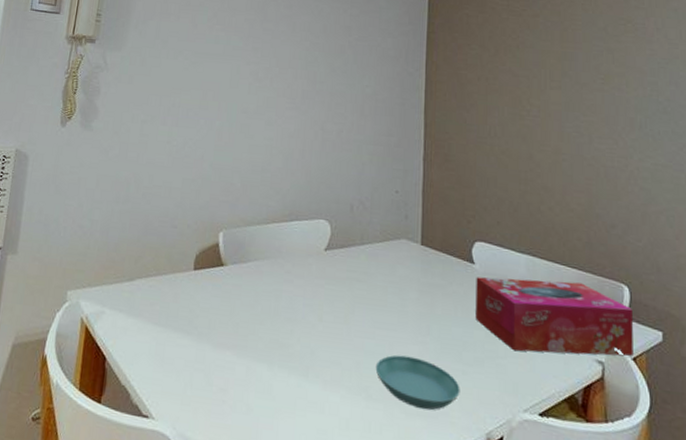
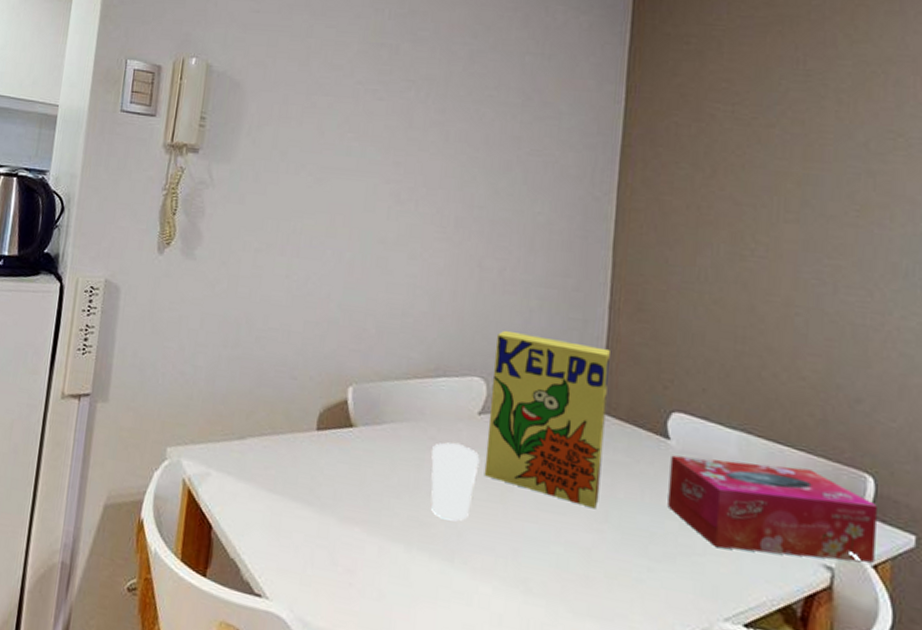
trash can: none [287,275,327,342] -> present [430,442,480,522]
cereal box: none [330,180,426,325] -> present [484,330,610,509]
saucer: present [375,355,460,411] -> none [537,543,644,612]

